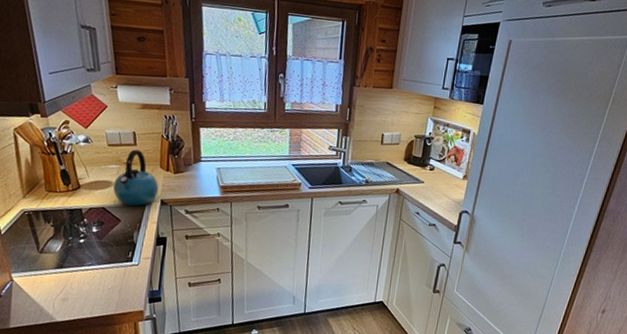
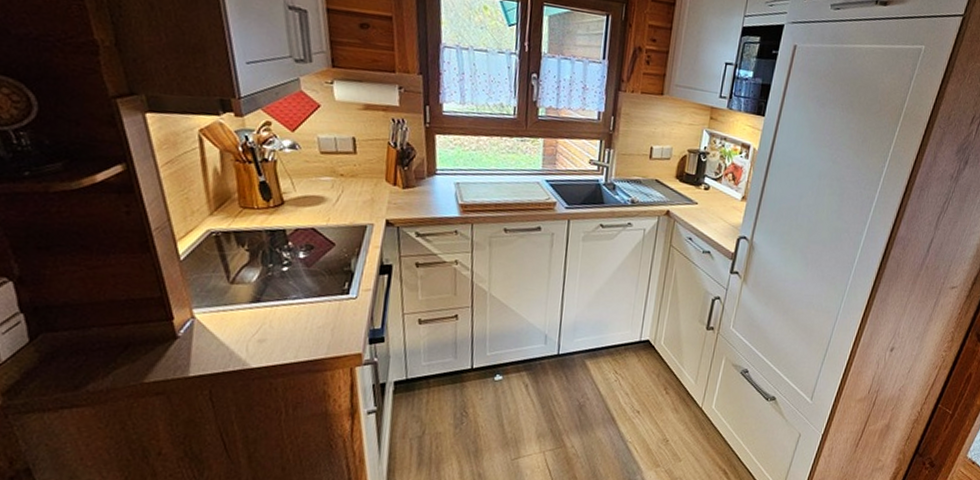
kettle: present [113,149,159,207] -> none [326,158,384,228]

